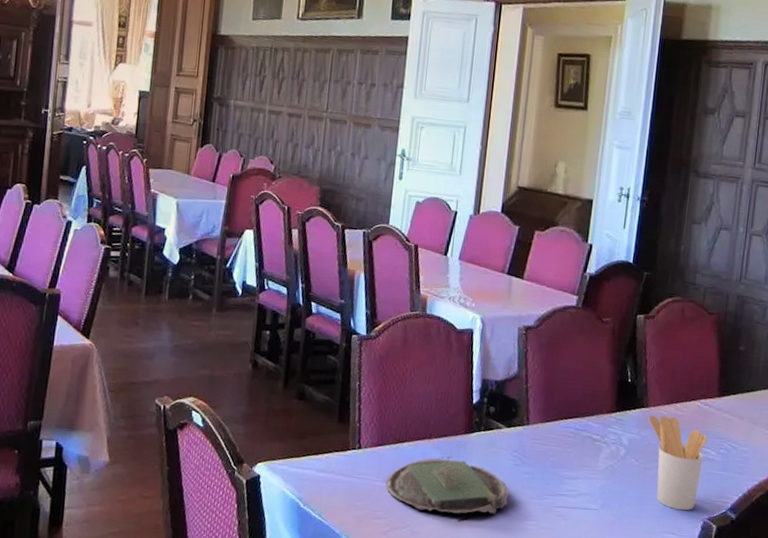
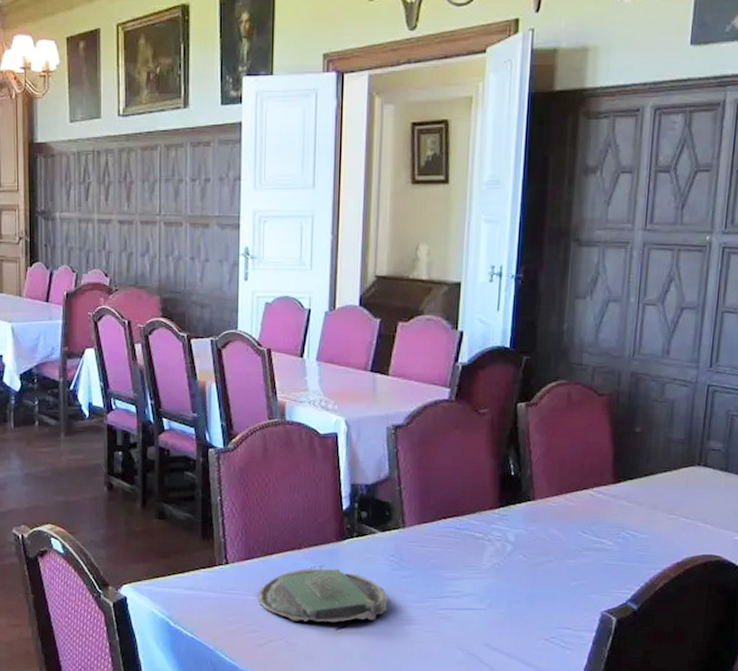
utensil holder: present [648,415,708,511] -> none [536,507,603,605]

